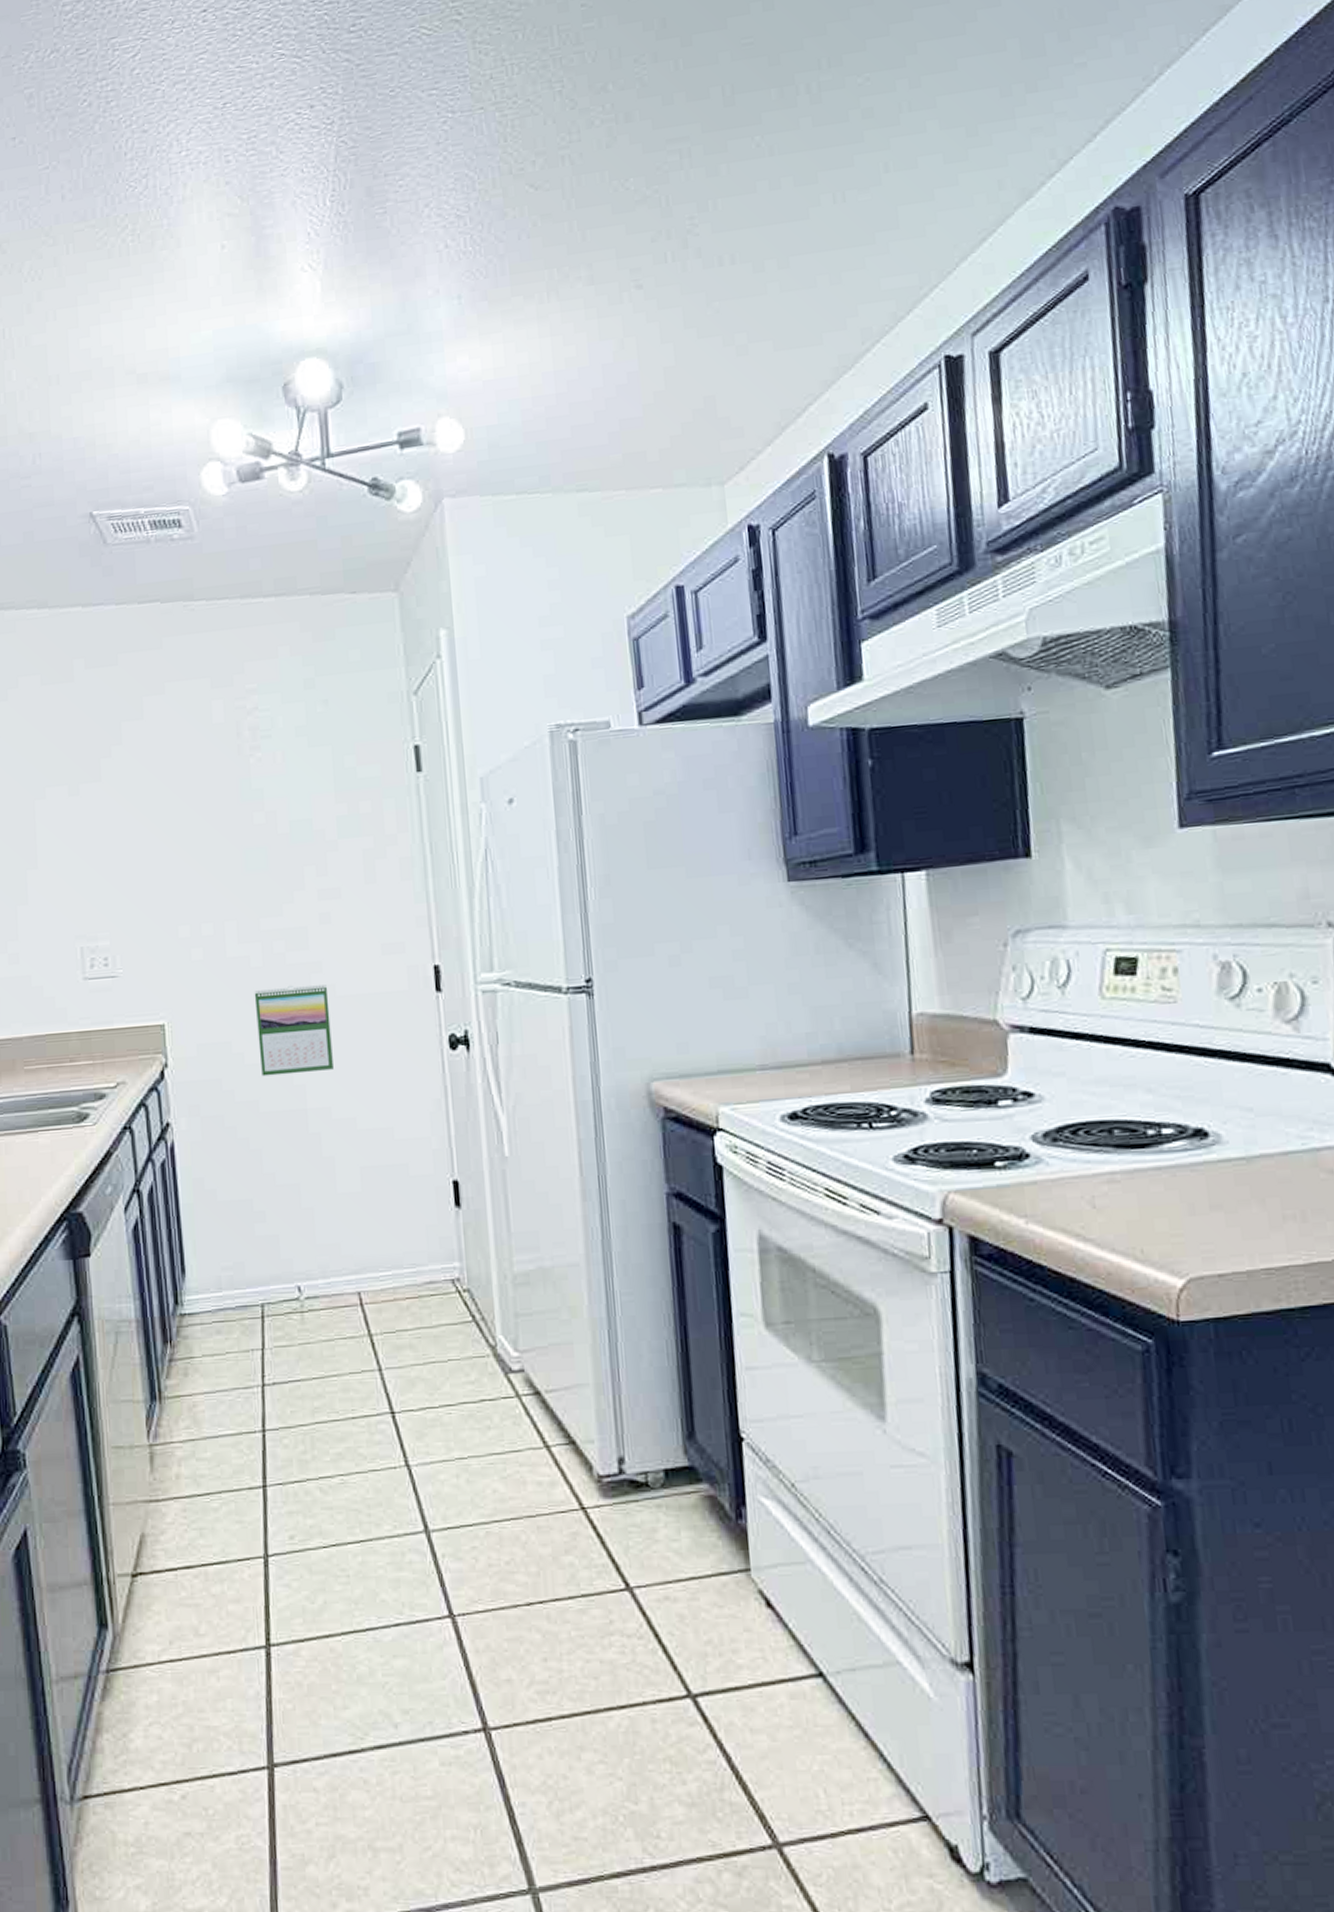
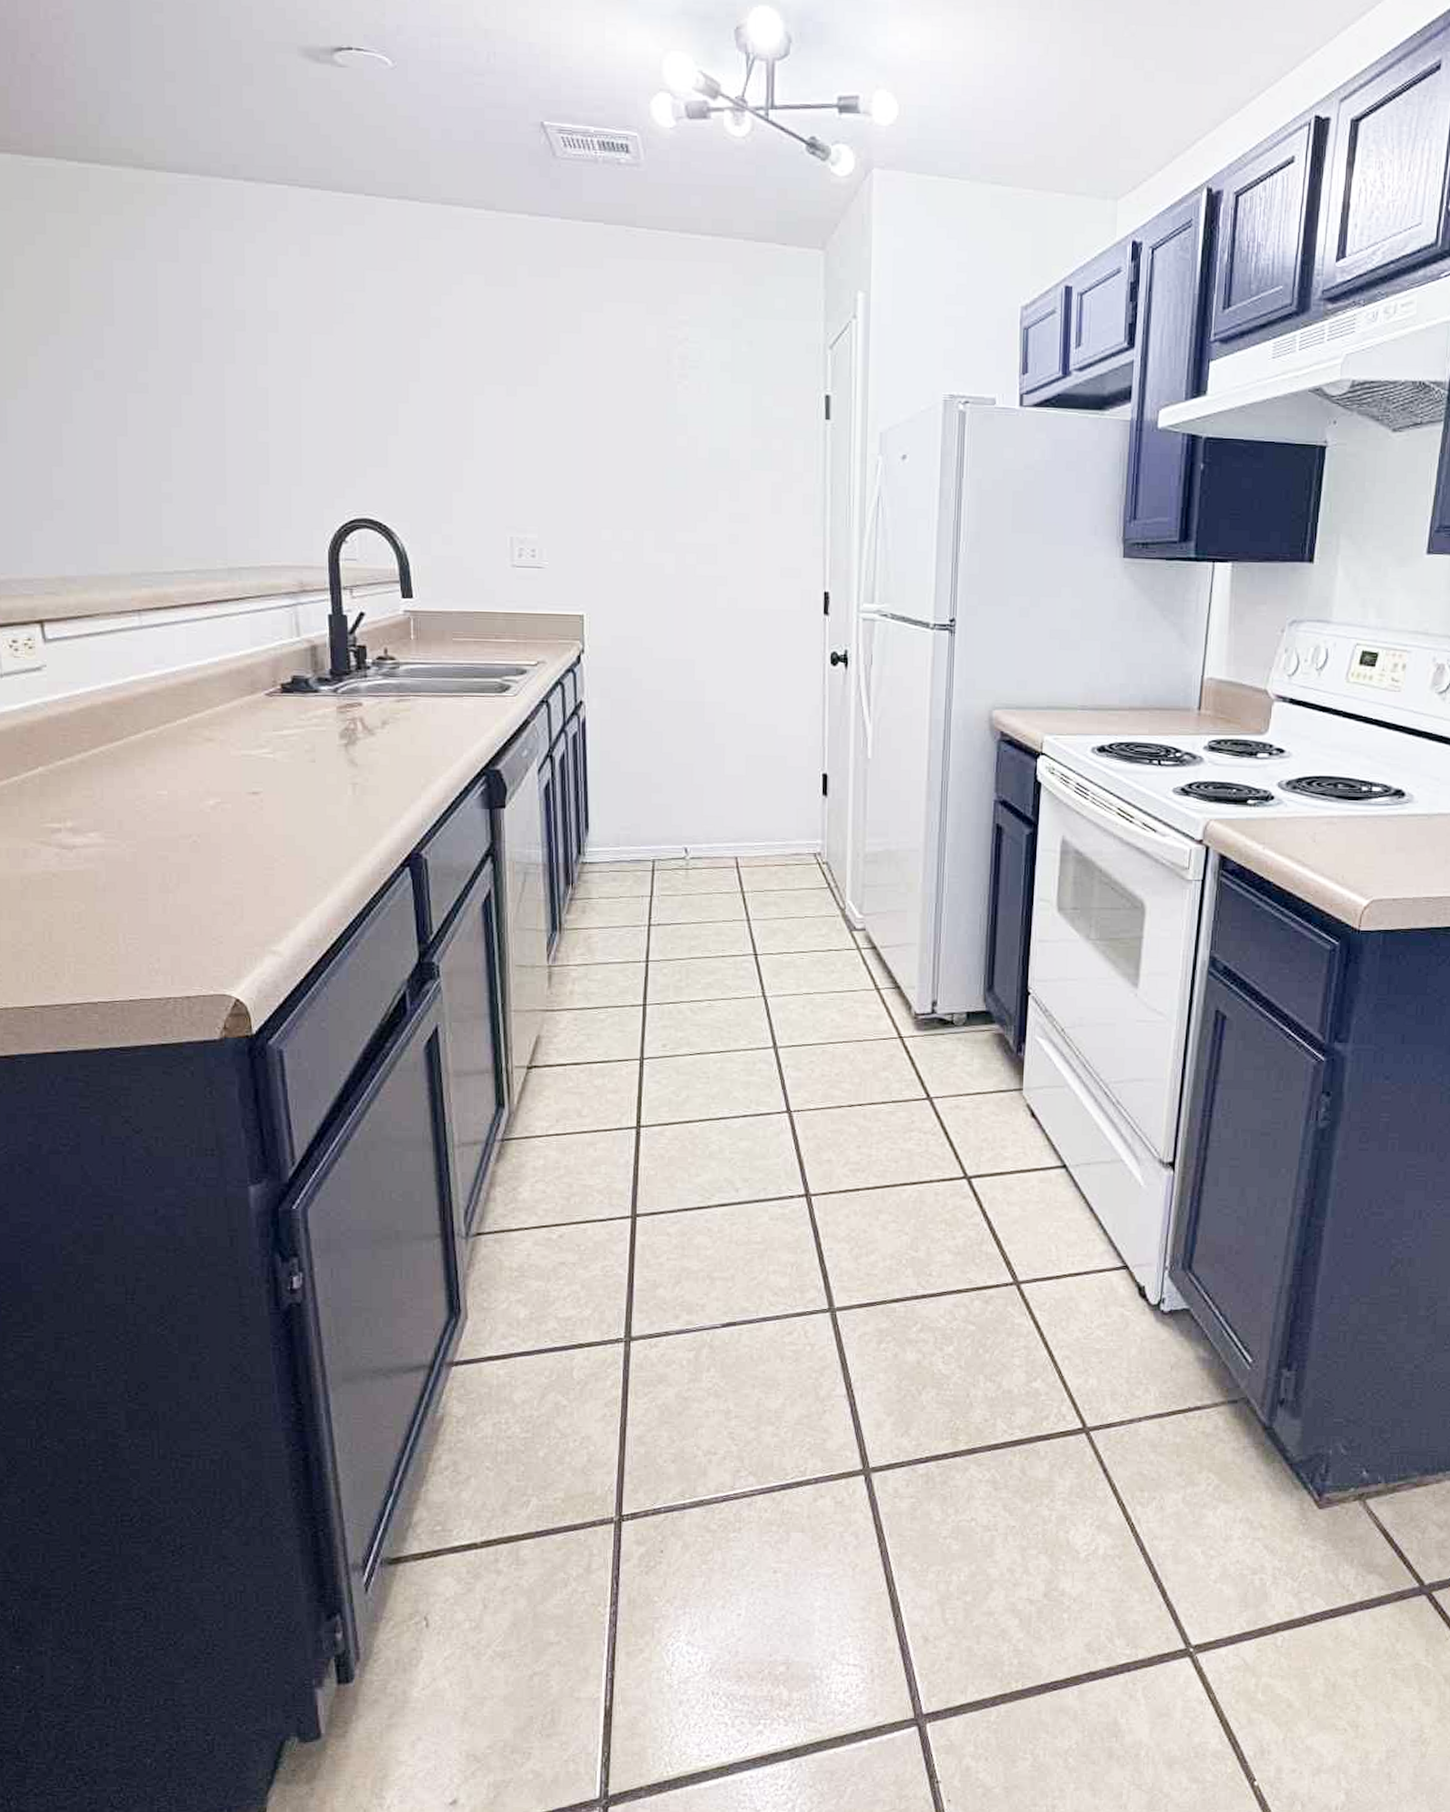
calendar: present [254,985,333,1077] -> none [665,595,731,671]

